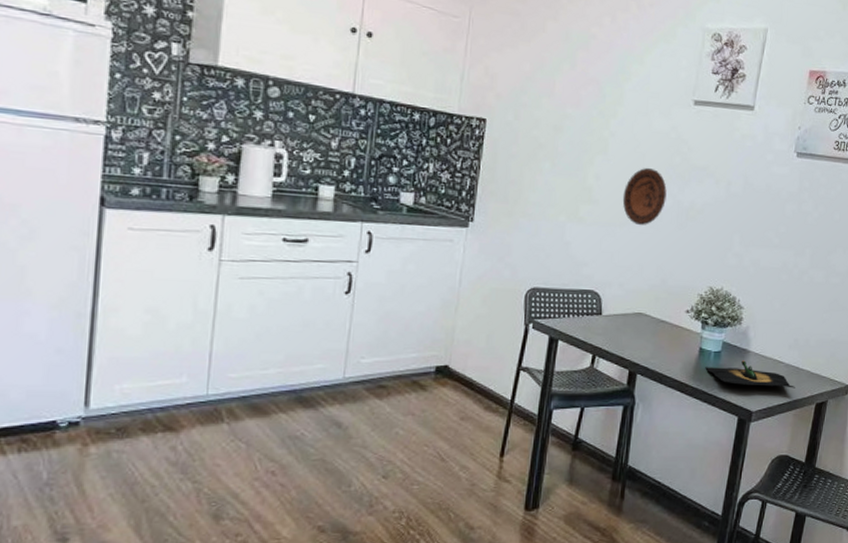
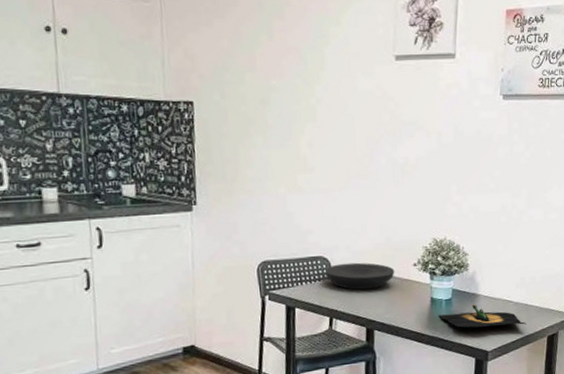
plate: none [595,300,666,332] -> present [325,262,395,290]
decorative plate: present [622,167,667,226] -> none [337,129,380,188]

